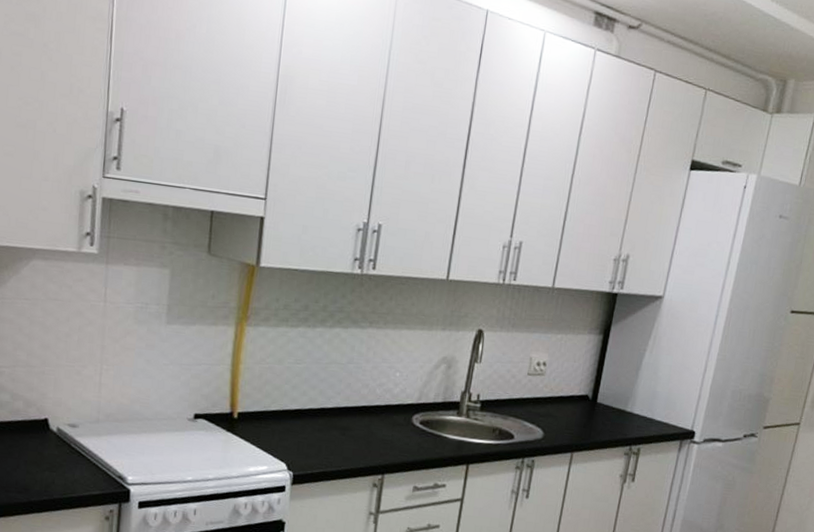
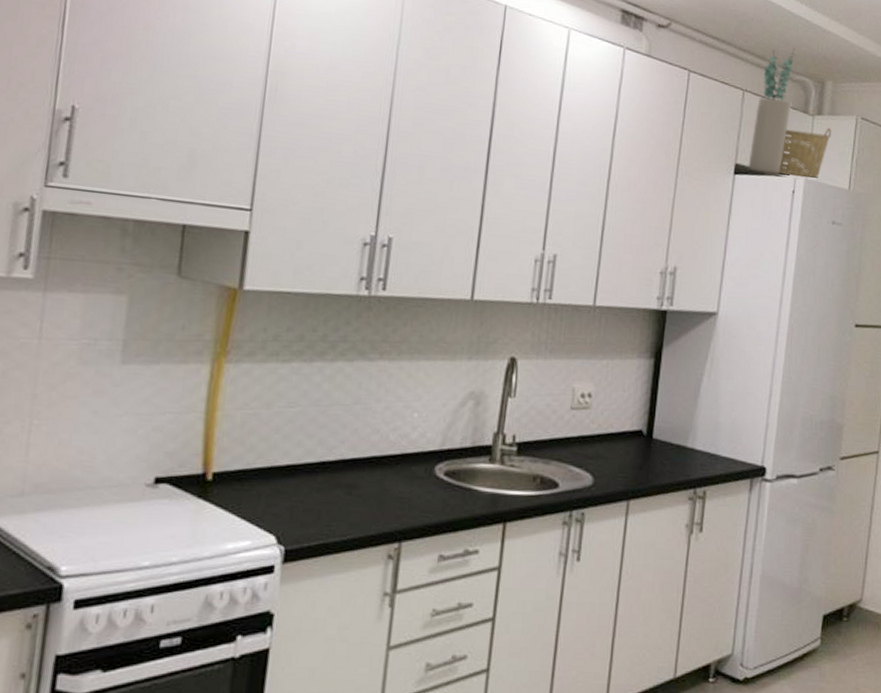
vase: none [703,46,762,172] -> present [748,47,796,176]
basket: none [733,125,789,175] -> present [779,128,831,179]

